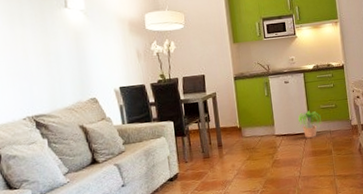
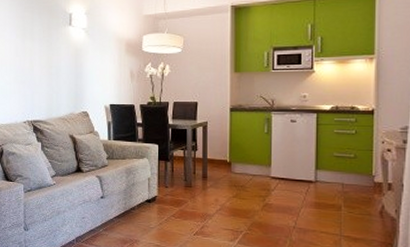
potted plant: present [298,111,321,139] -> none [301,157,332,188]

